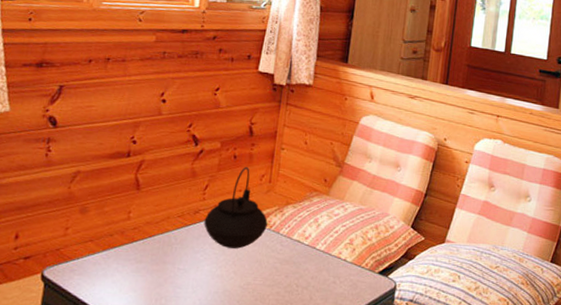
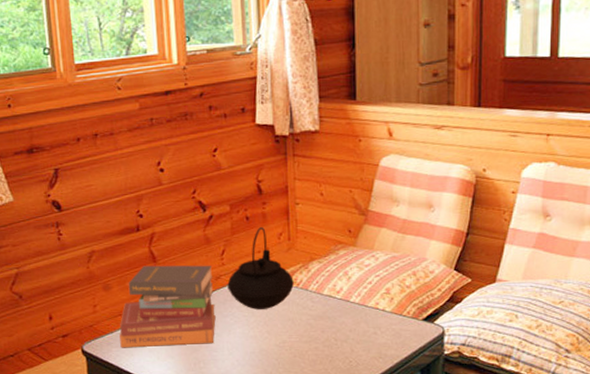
books: none [83,192,193,279] -> present [119,265,216,348]

